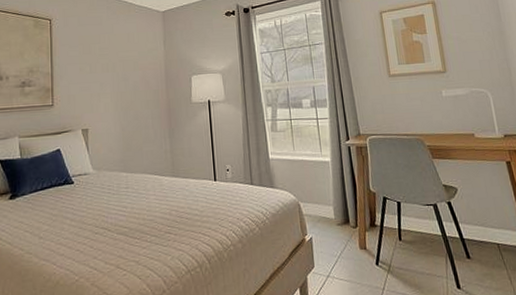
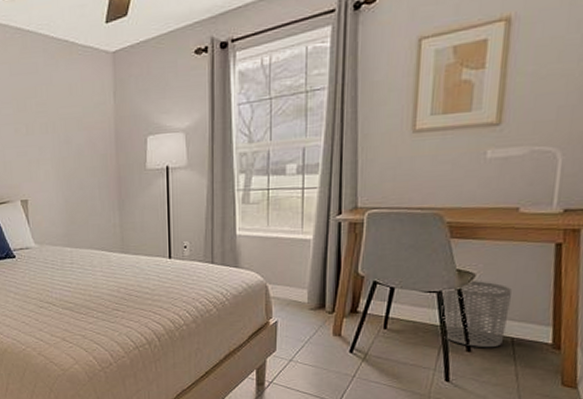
waste bin: none [435,193,492,254] -> present [441,280,511,348]

